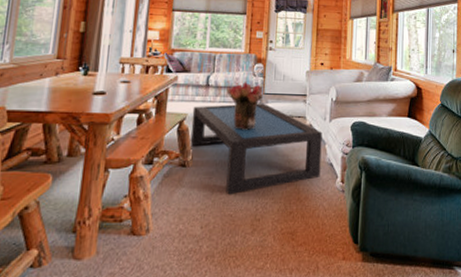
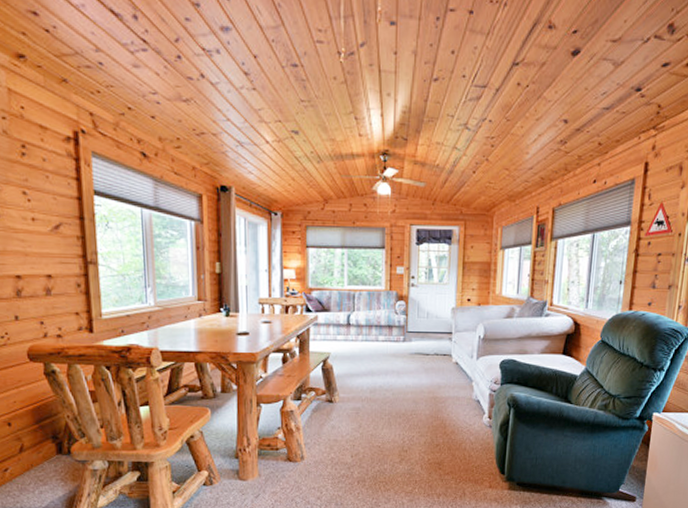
coffee table: present [190,102,322,195] -> none [335,341,469,429]
bouquet: present [226,82,263,130] -> none [368,320,406,368]

